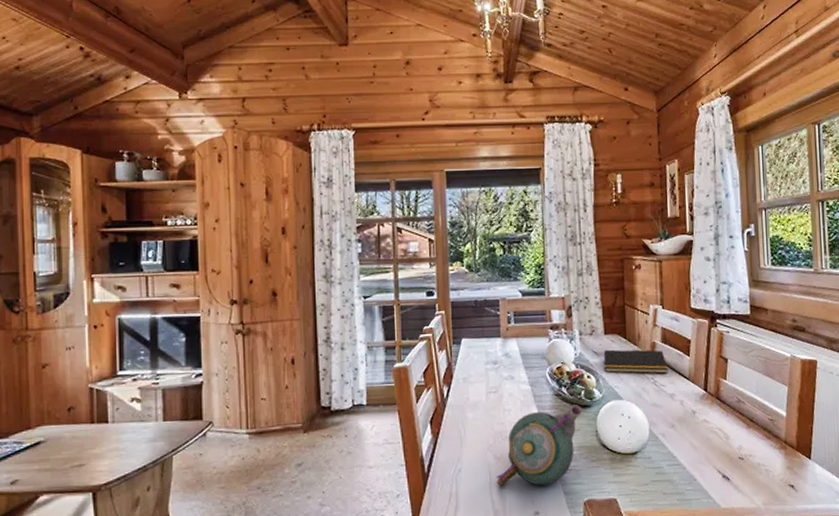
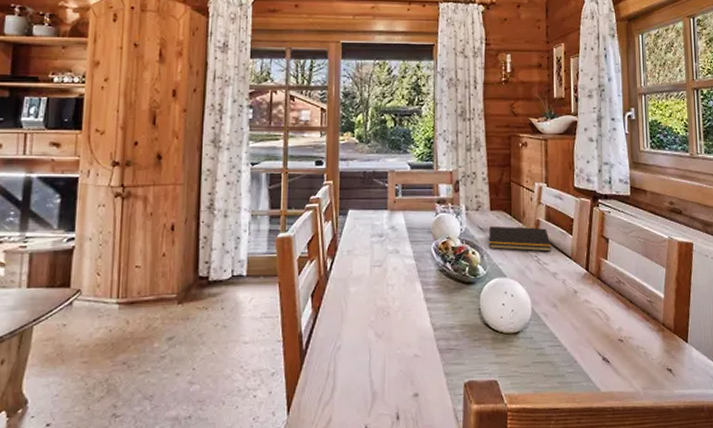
teapot: present [496,404,583,486] -> none [376,281,466,366]

